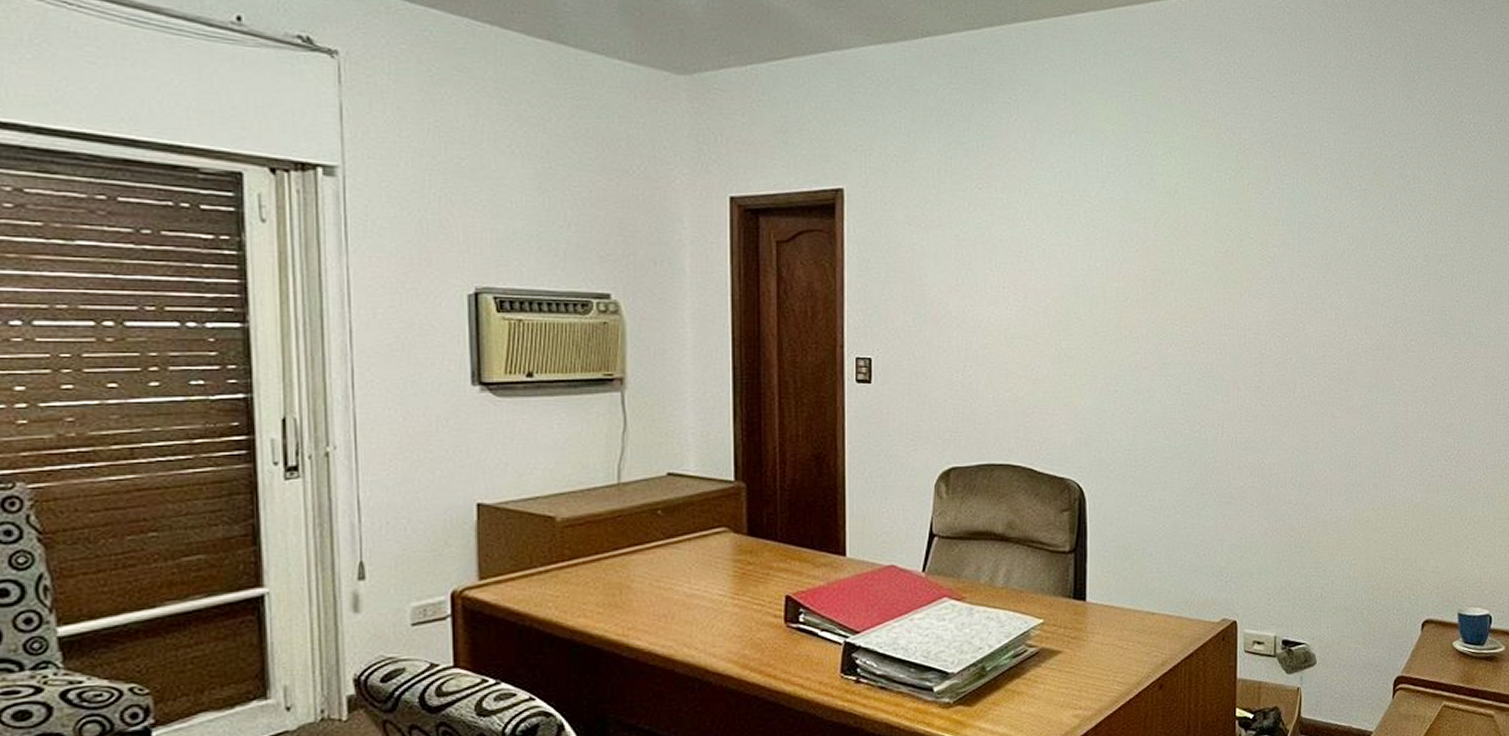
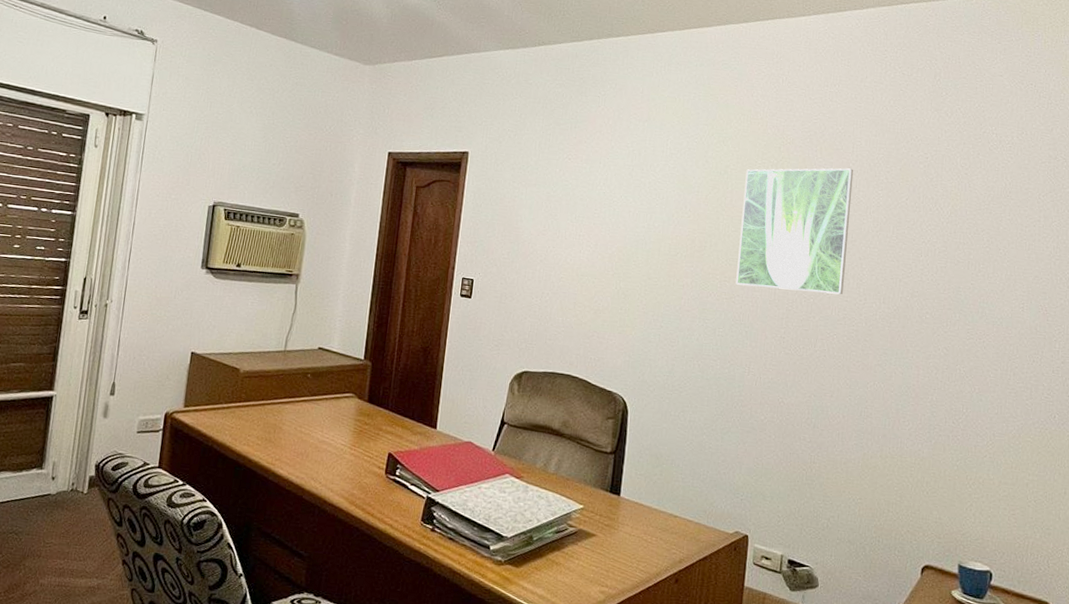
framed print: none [1199,176,1323,330] -> present [736,168,854,295]

